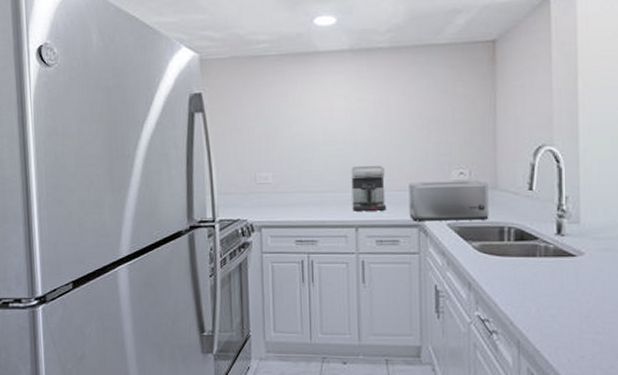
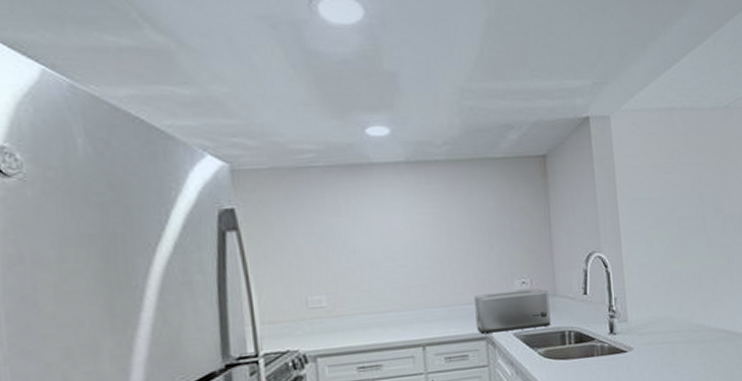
coffee maker: present [351,166,387,211] -> none [414,280,454,330]

